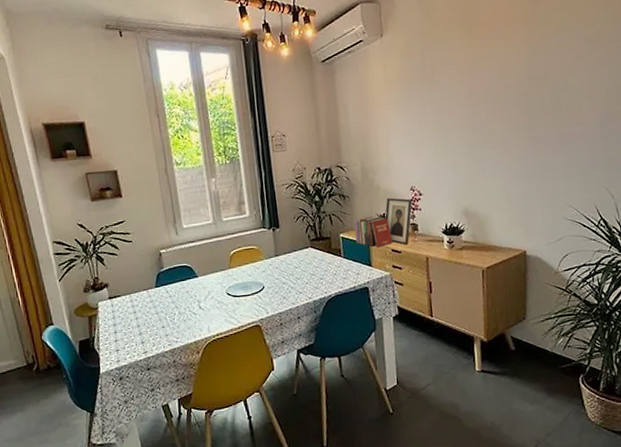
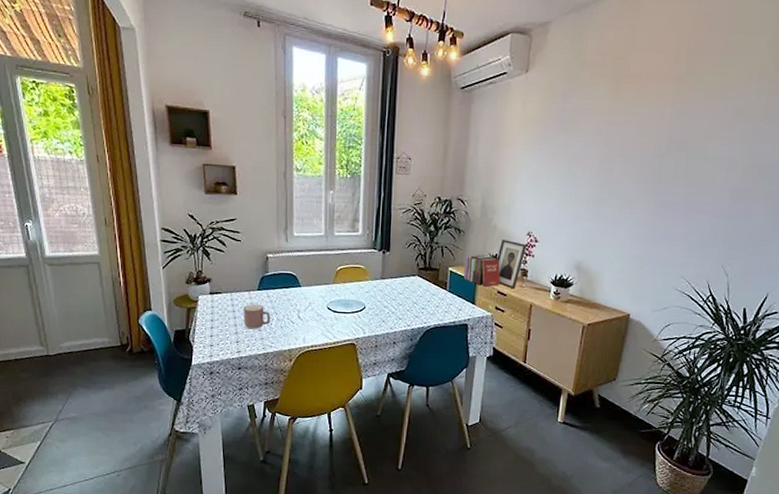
mug: none [143,301,173,328] -> present [243,304,271,330]

